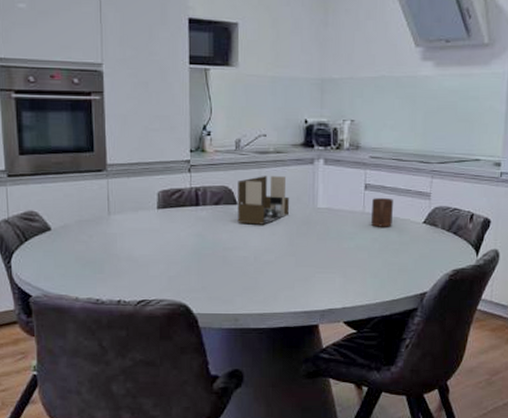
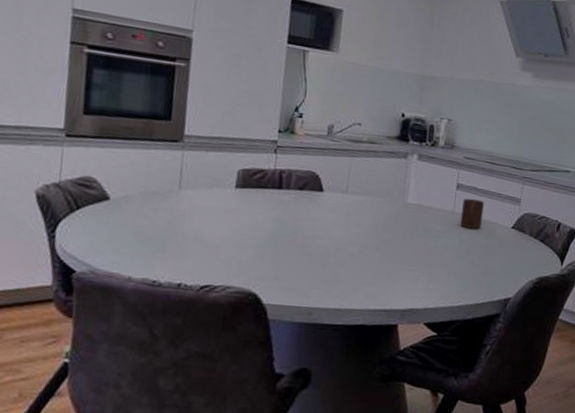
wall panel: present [237,176,289,225] -> none [321,165,379,216]

